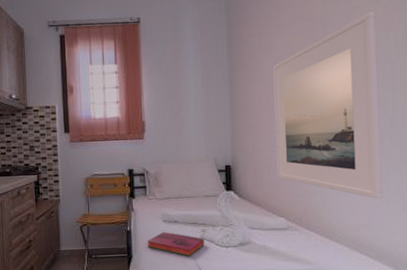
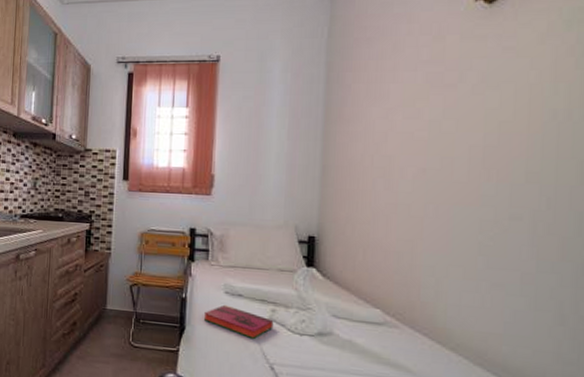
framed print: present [272,11,383,199] -> none [375,55,540,304]

